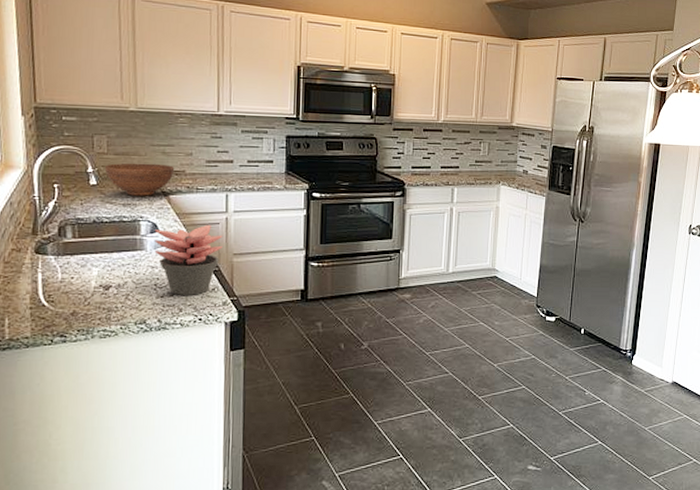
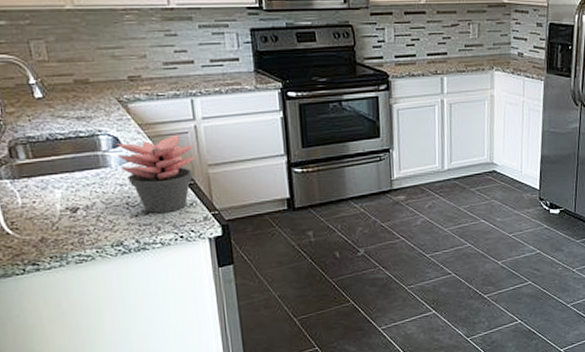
fruit bowl: present [104,163,175,196] -> none [48,69,129,108]

